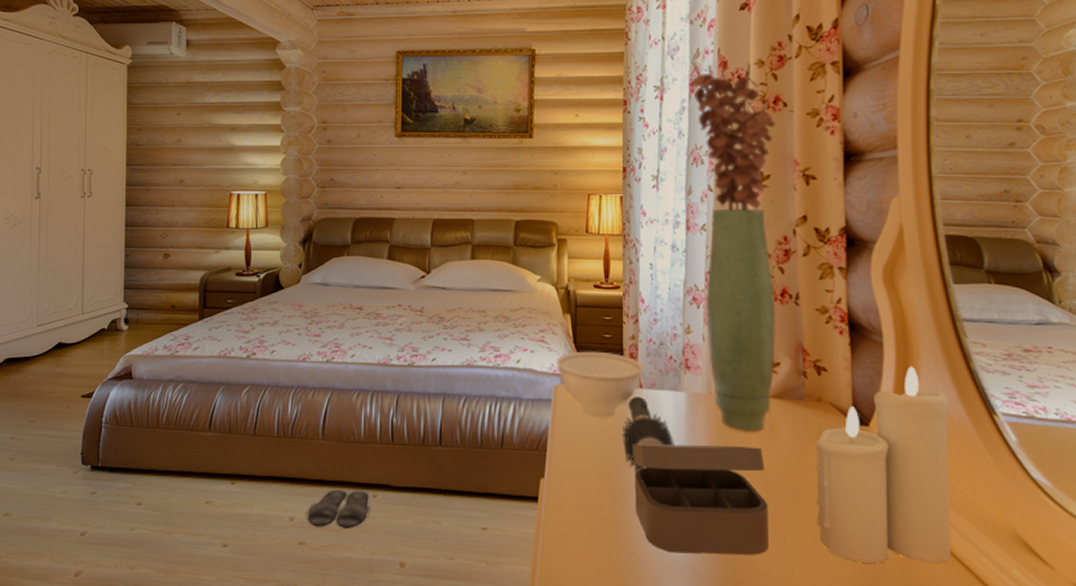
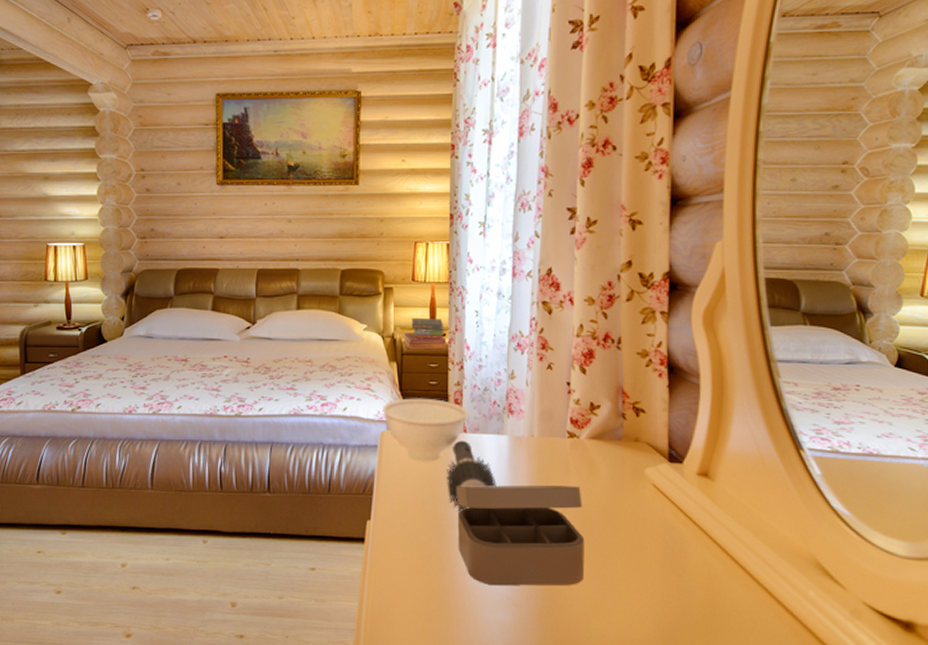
slippers: present [308,489,370,528] -> none [140,535,201,572]
books: none [577,269,621,302] -> present [403,317,447,350]
vase: present [689,61,776,433] -> none [518,103,605,473]
candle: present [815,366,951,564] -> none [629,405,760,589]

